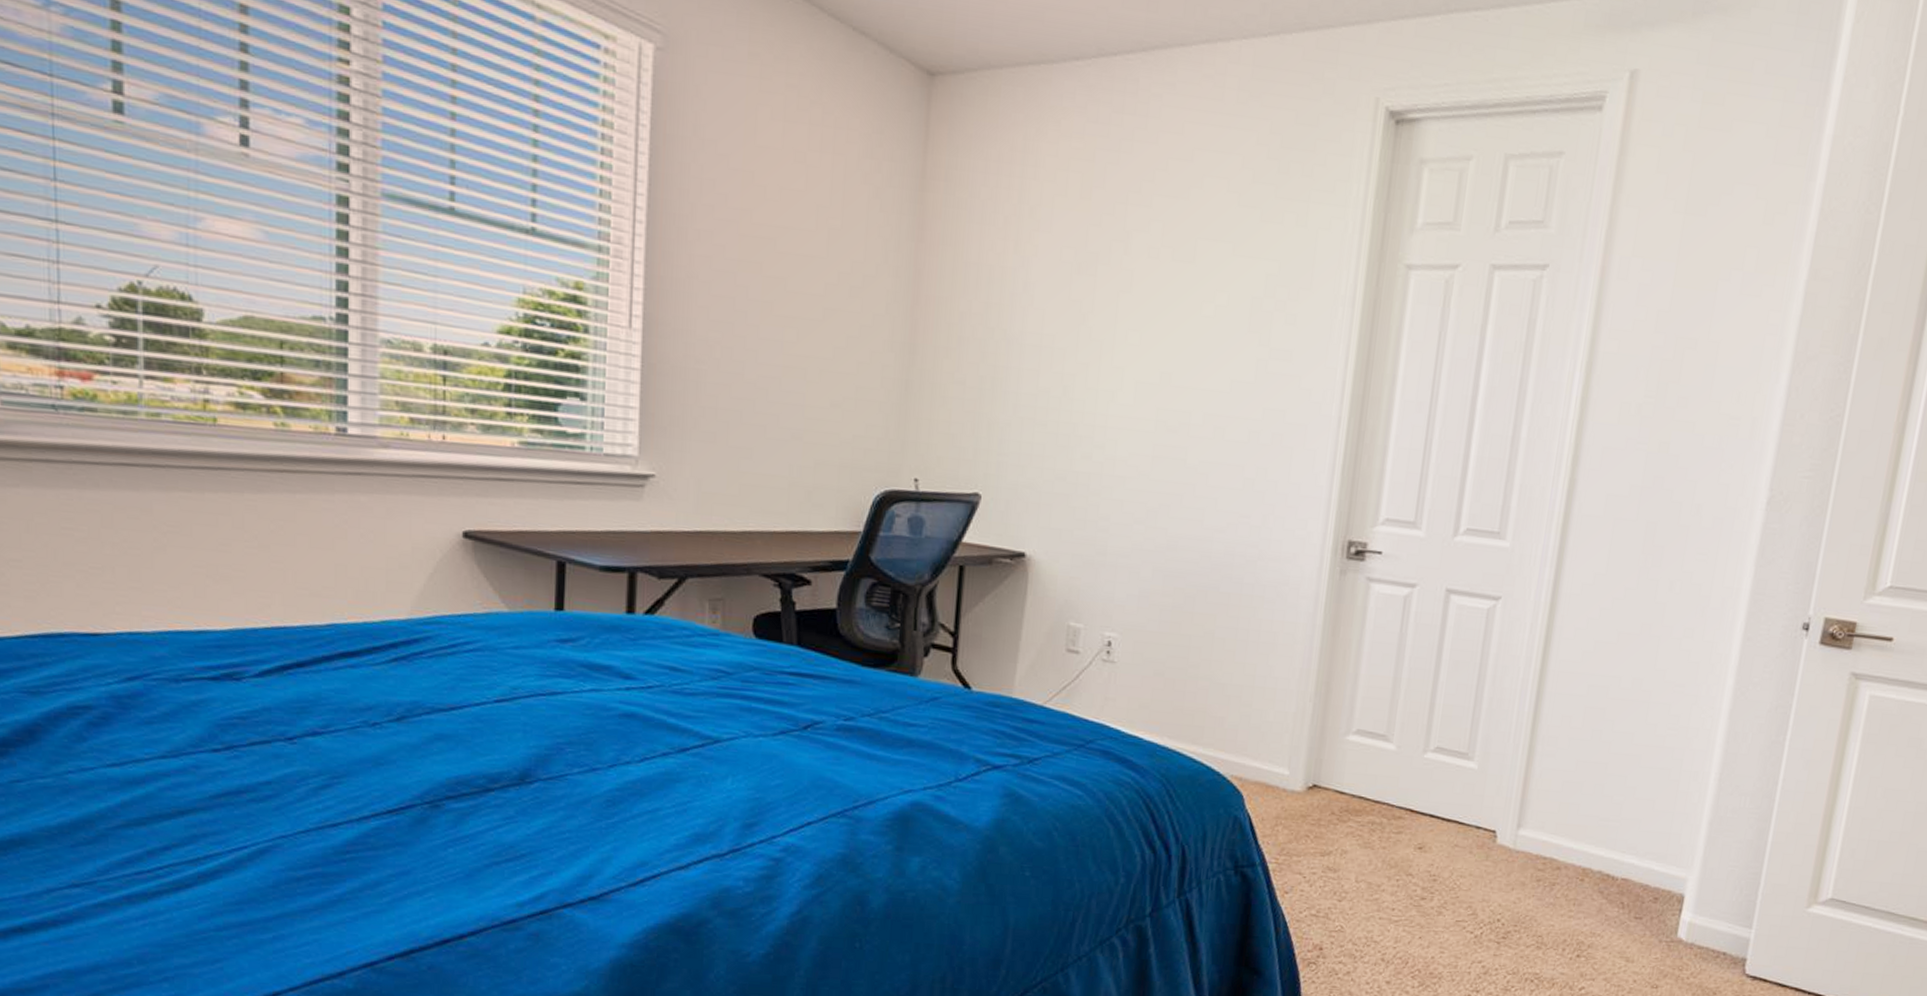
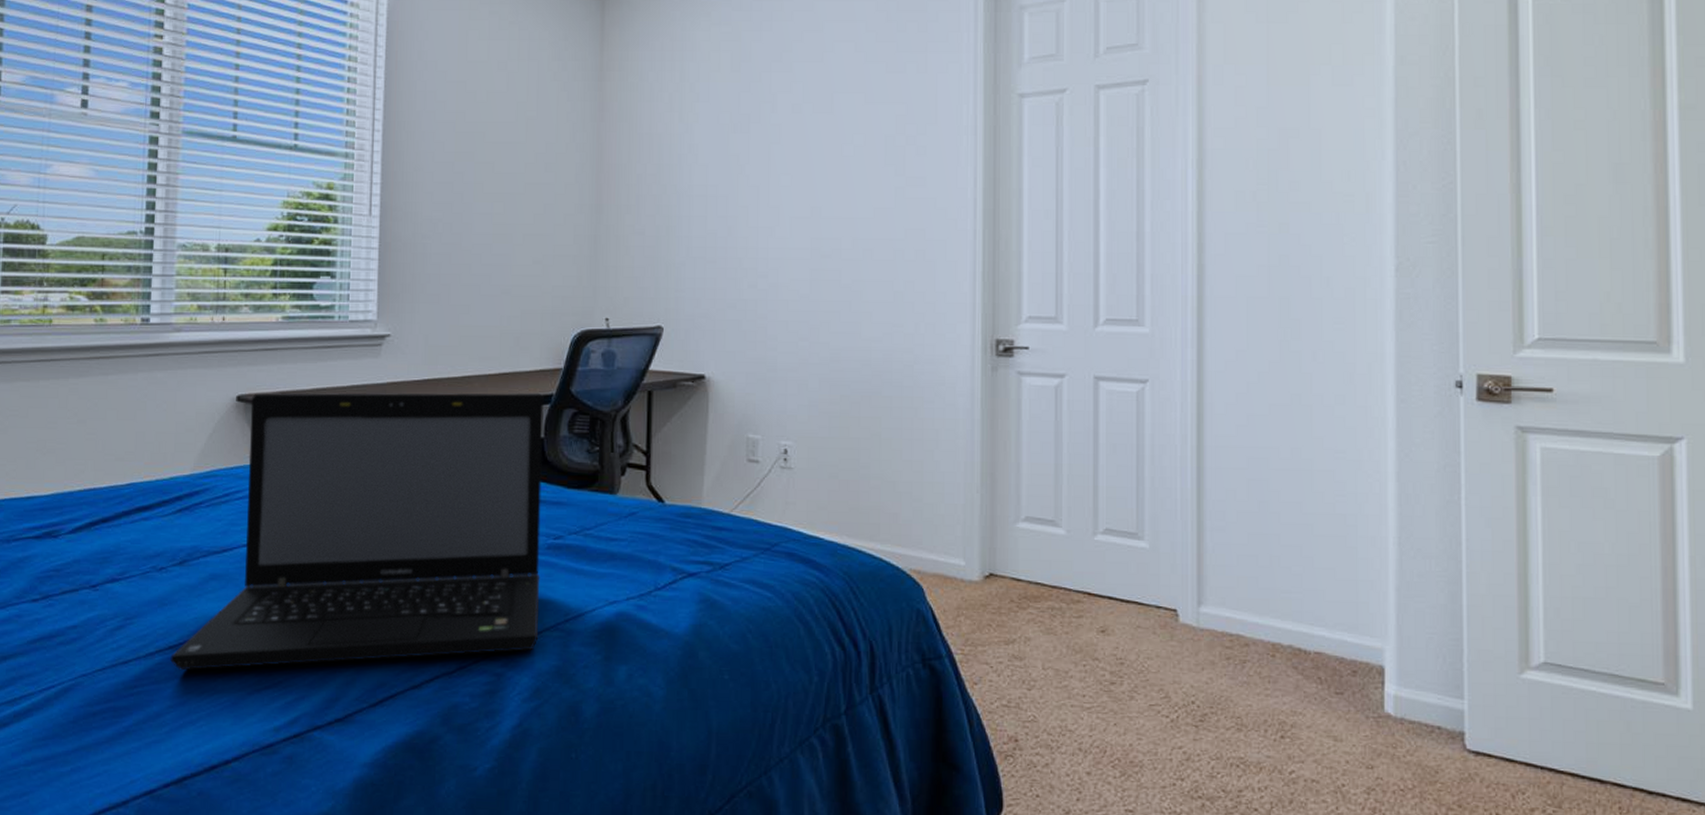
laptop: none [390,530,838,838] -> present [170,392,544,671]

